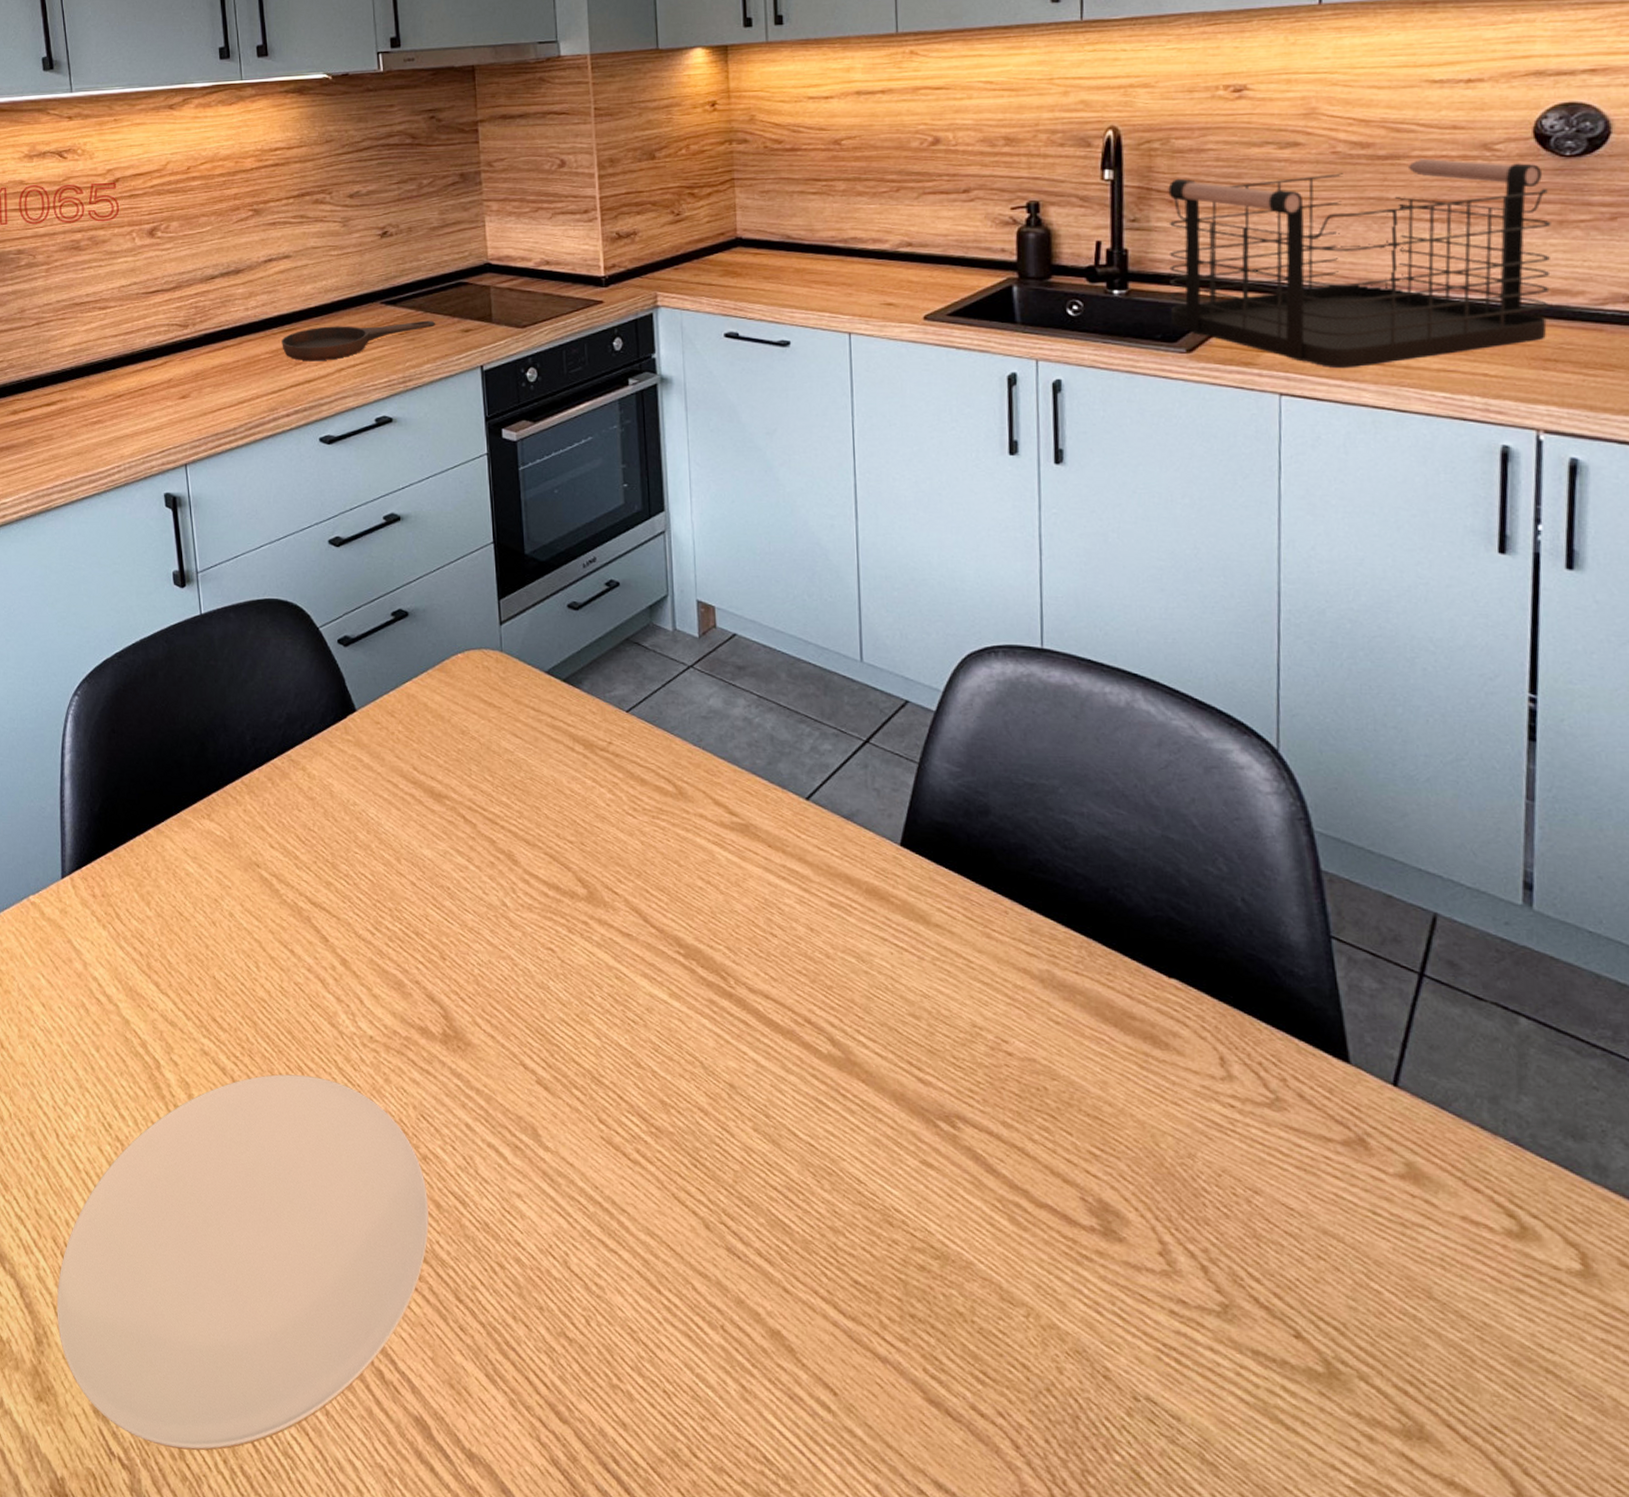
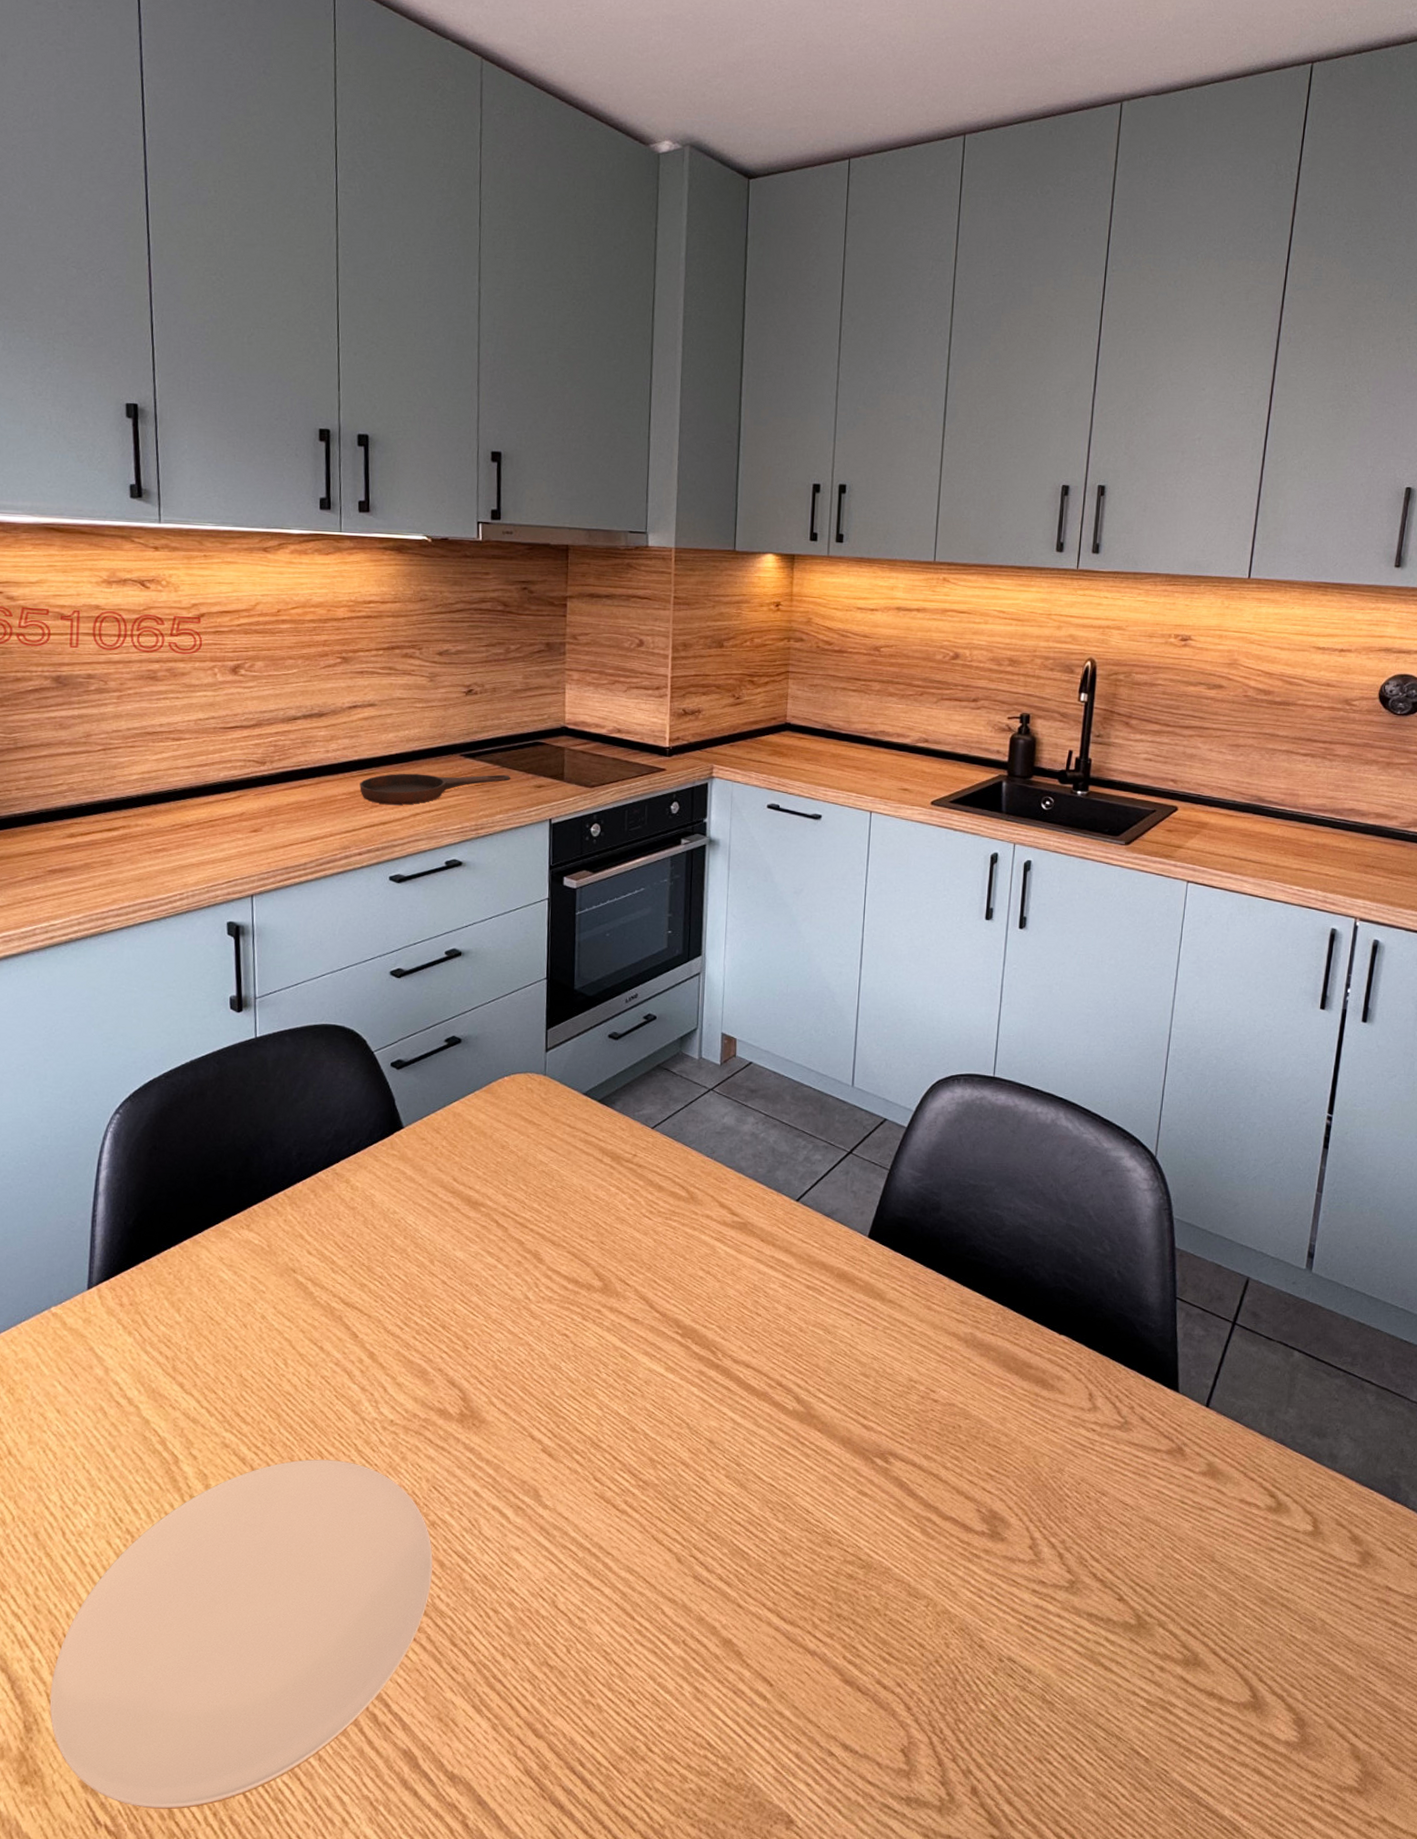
dish rack: present [1168,158,1551,367] -> none [1117,705,1383,864]

